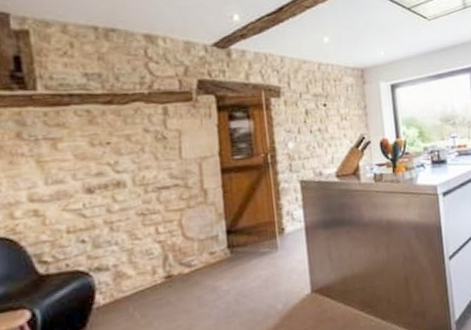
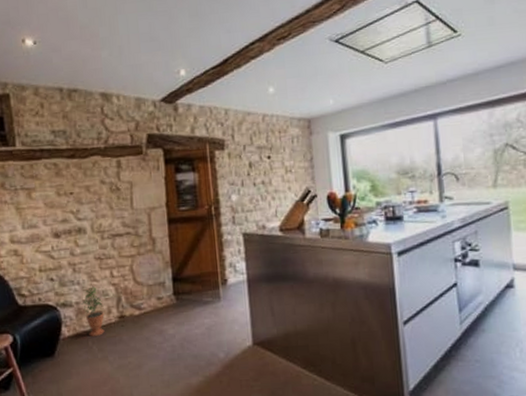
potted plant: none [120,244,149,302] -> present [81,285,105,336]

